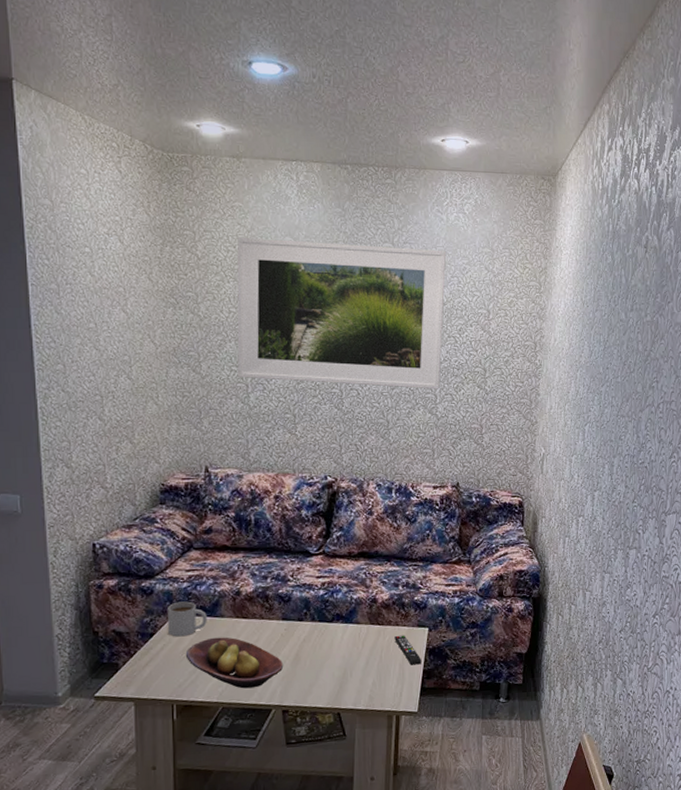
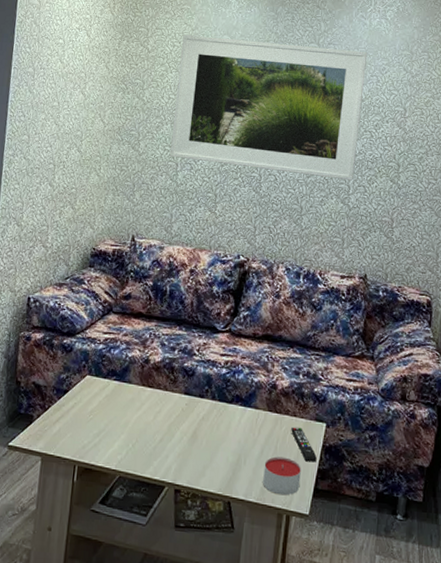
mug: present [168,601,207,637] -> none [80,362,117,398]
fruit bowl: present [185,637,284,689] -> none [92,402,181,461]
candle: none [370,664,407,699] -> present [263,456,301,496]

